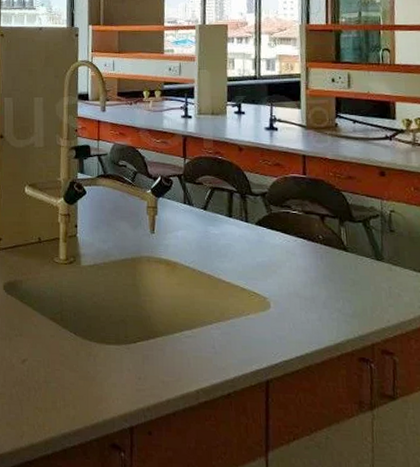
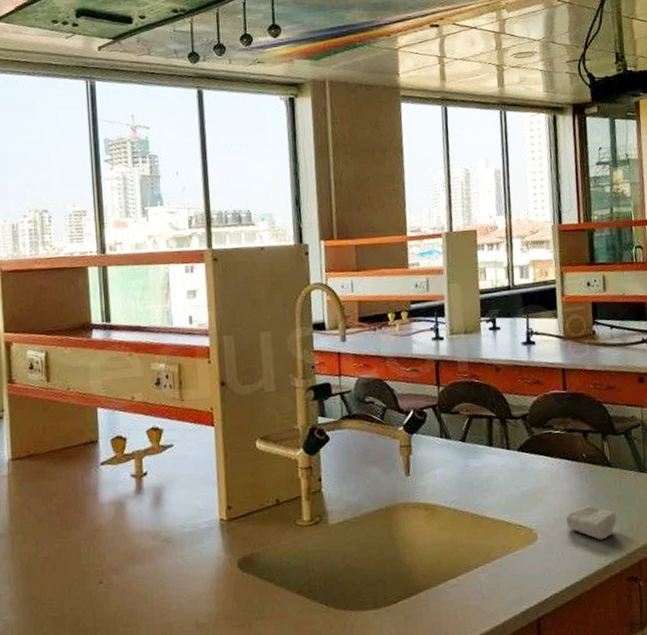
soap bar: none [299,284,351,319] -> present [565,505,617,540]

